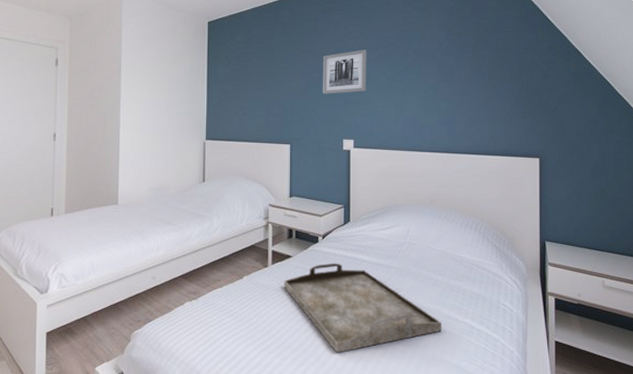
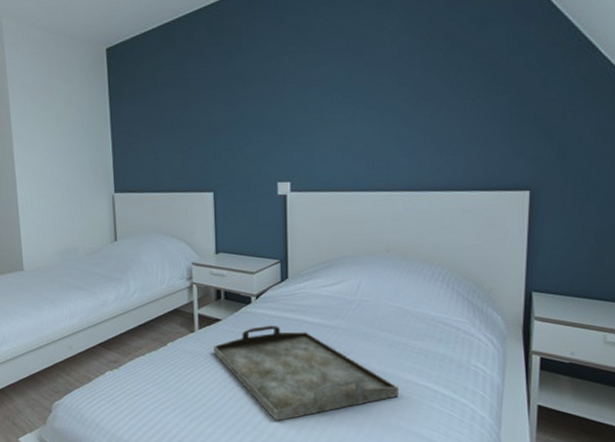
wall art: present [323,49,367,94] -> none [249,67,306,129]

